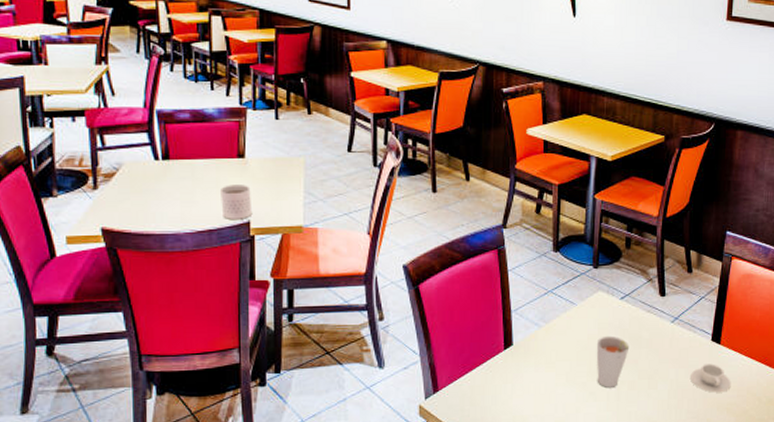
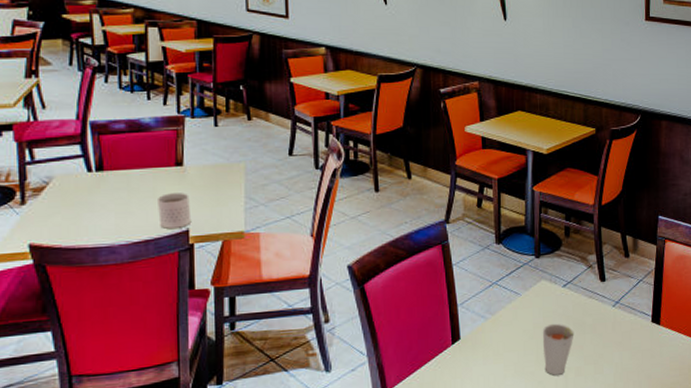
teacup: present [691,364,731,393] -> none [634,344,673,373]

